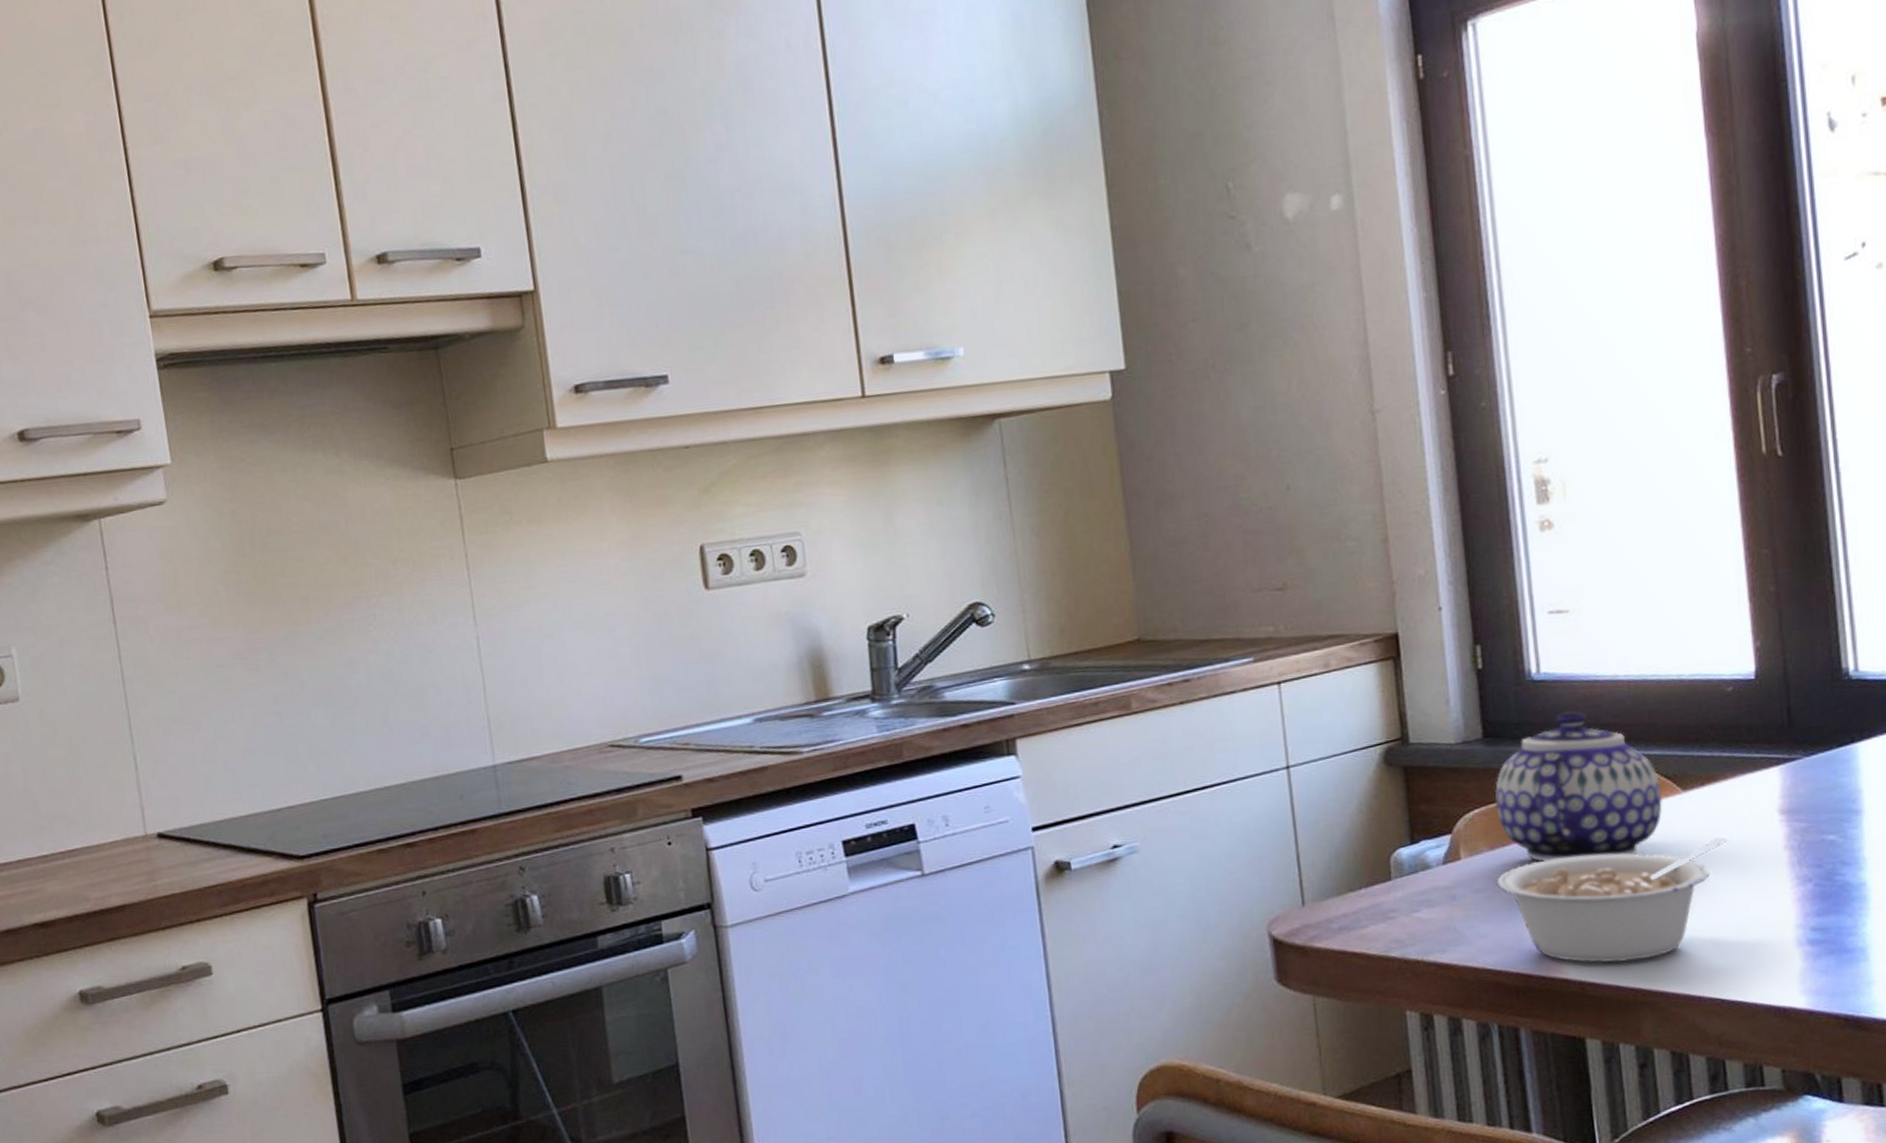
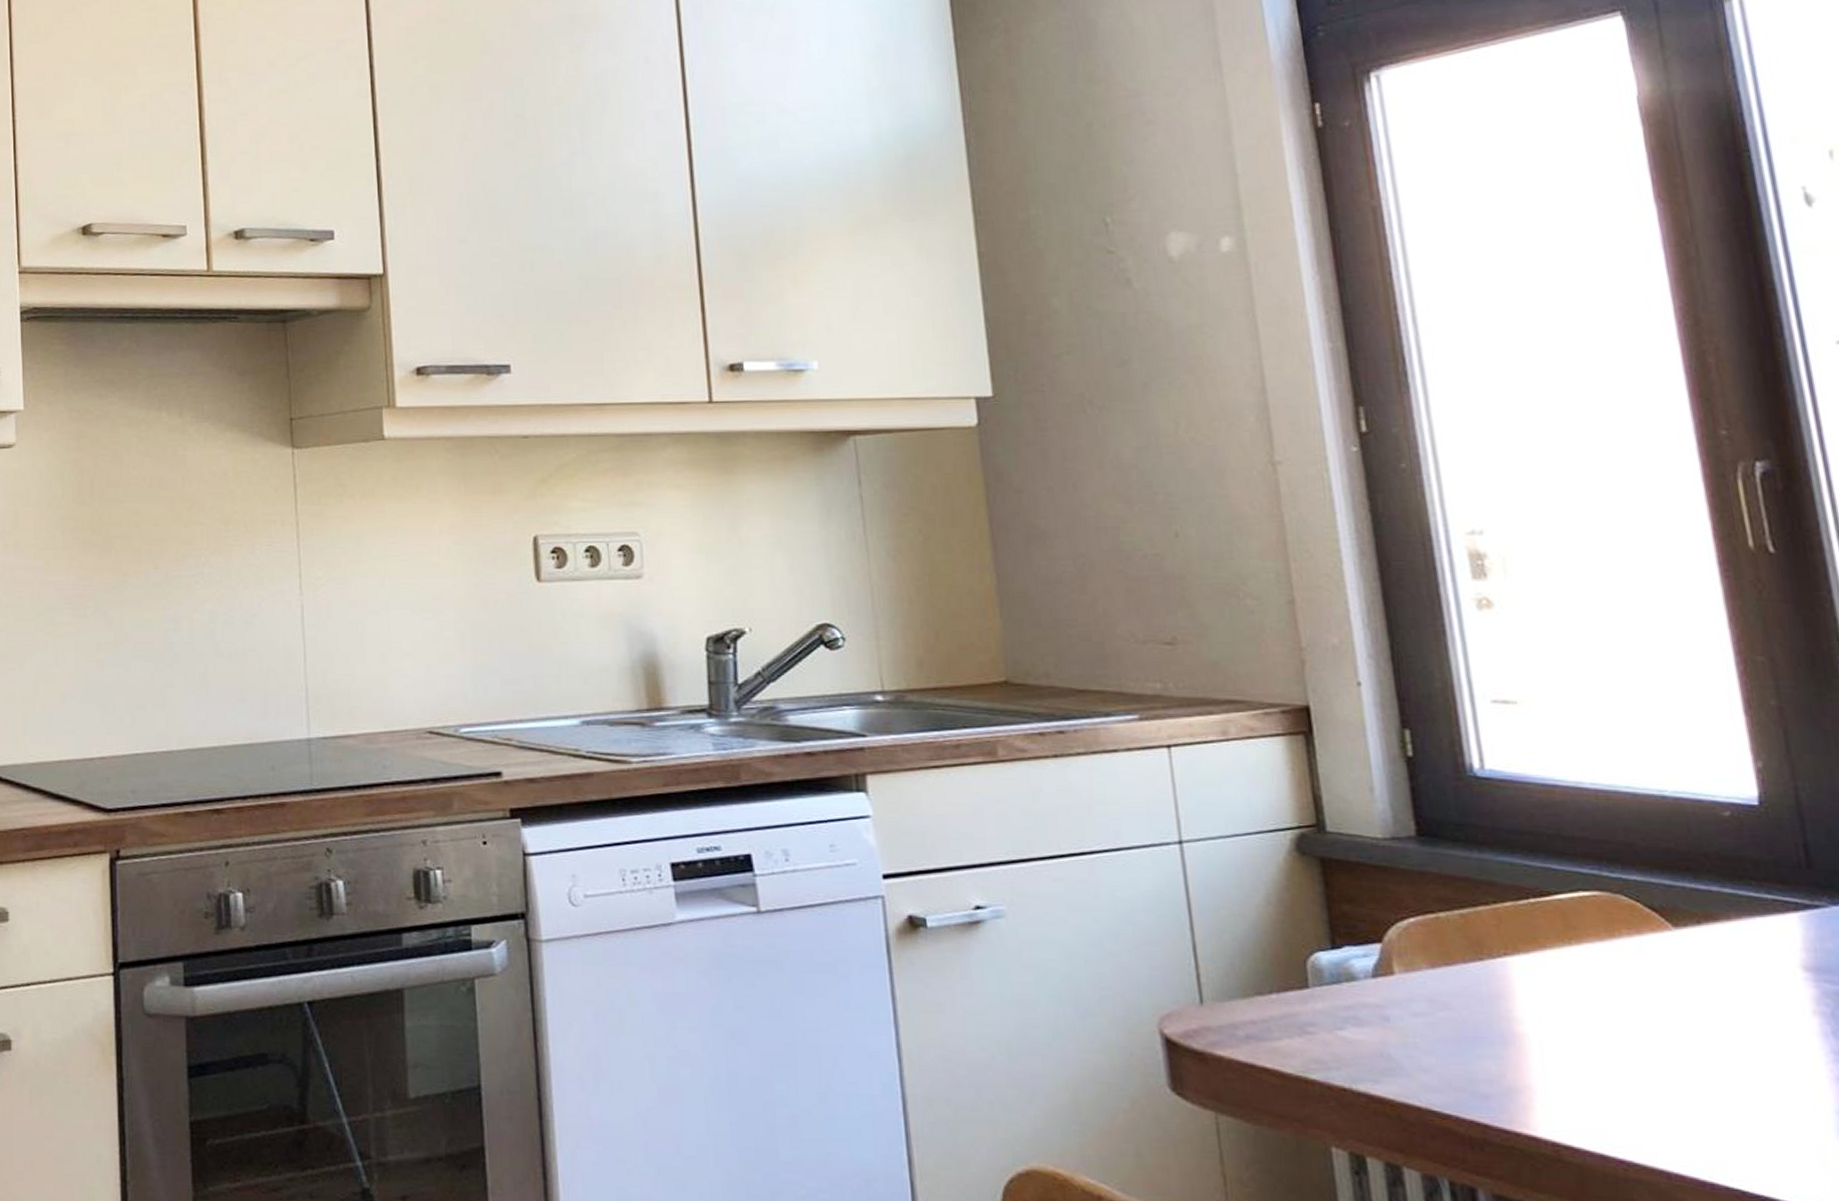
teapot: present [1495,711,1662,862] -> none [1434,817,1648,997]
legume: present [1496,836,1728,963] -> none [1440,988,1738,1127]

